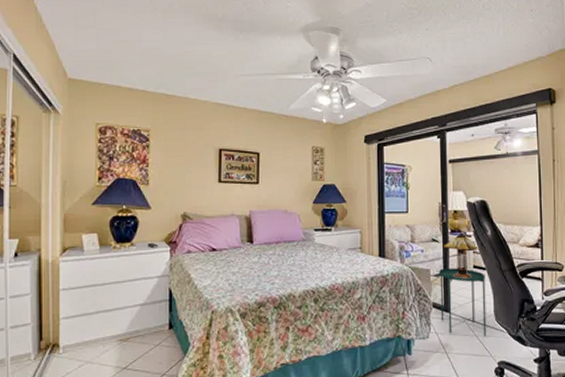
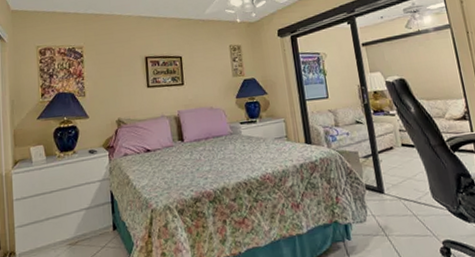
side table: present [438,268,487,337] -> none [366,147,426,216]
table lamp: present [443,232,479,279] -> none [367,112,405,159]

